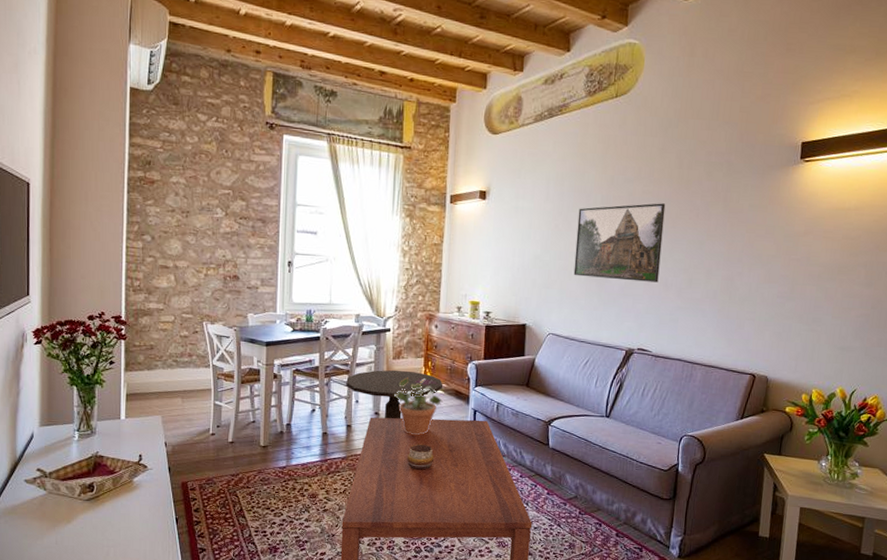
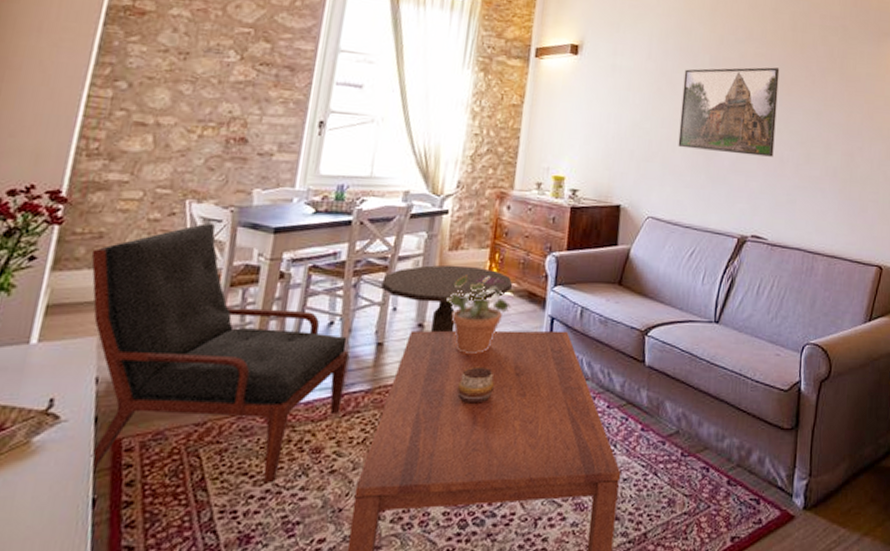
armchair: none [148,339,328,516] -> present [90,223,349,484]

